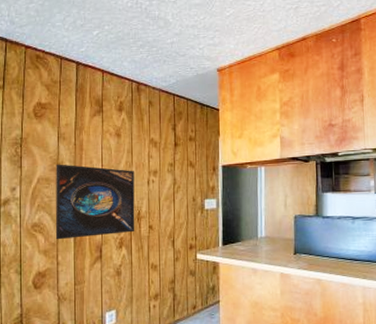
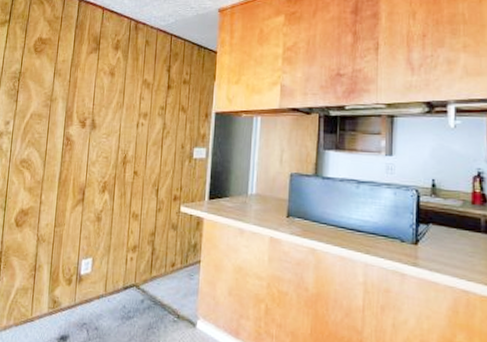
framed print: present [55,164,135,240] -> none [41,100,124,178]

